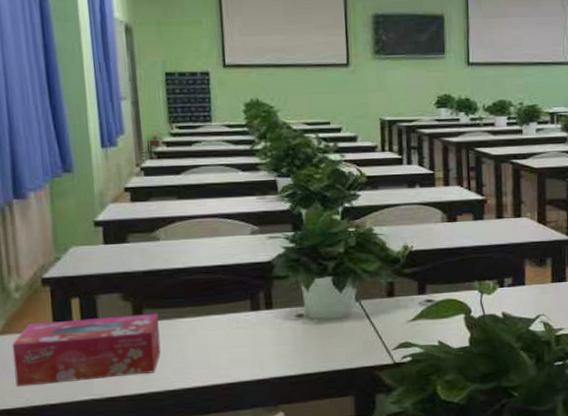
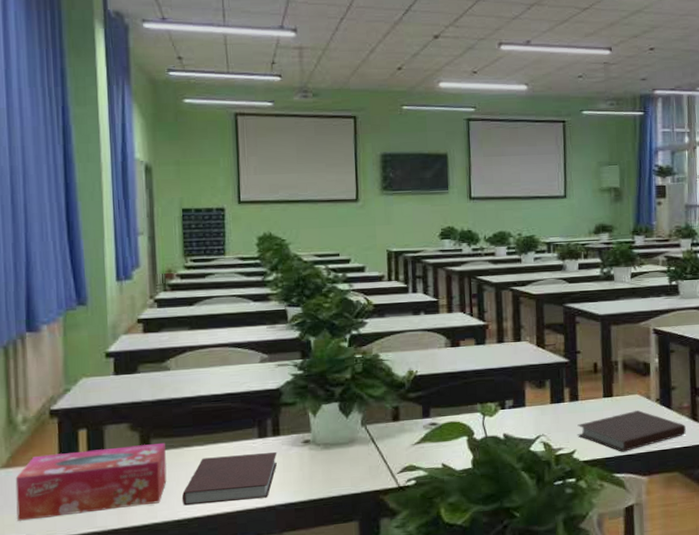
notebook: none [176,326,271,376] -> present [181,452,277,506]

